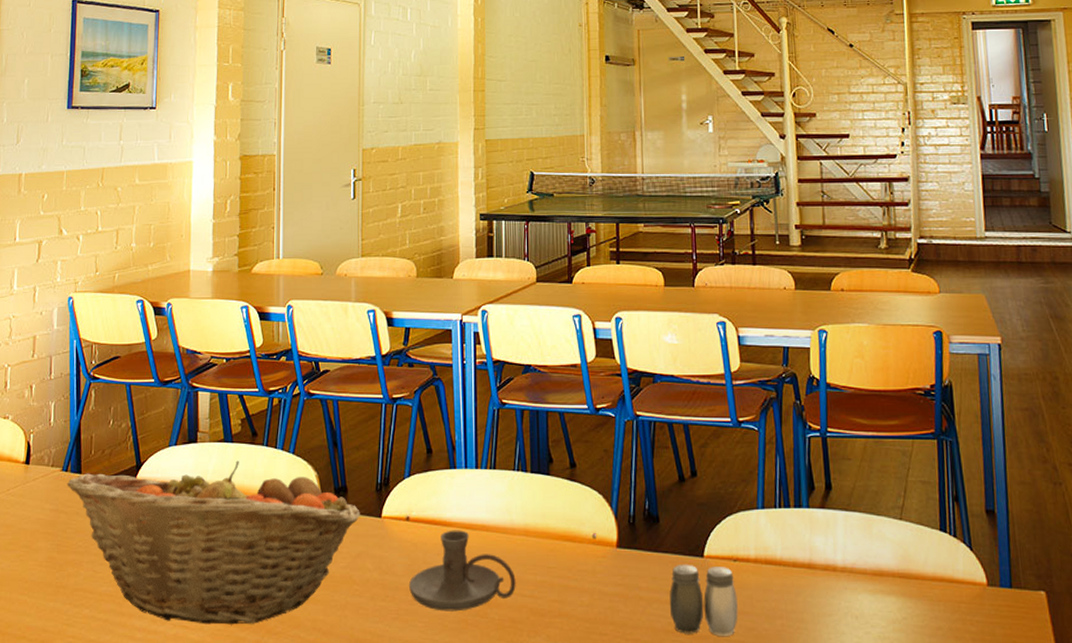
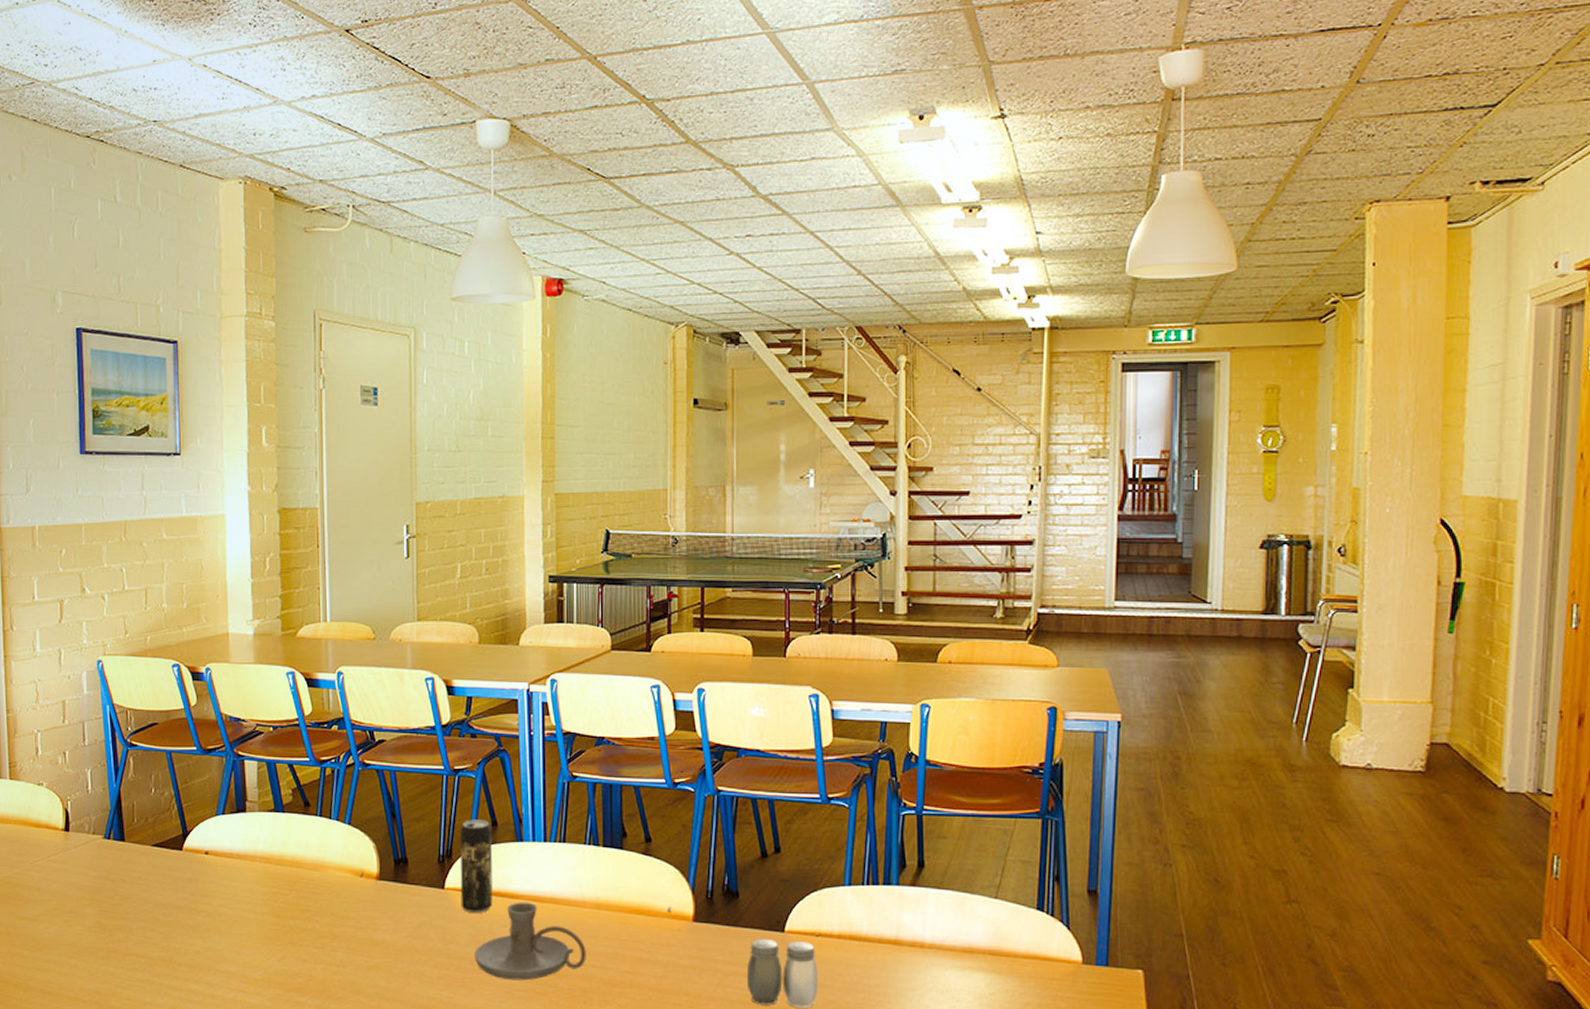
fruit basket: present [66,460,360,625] -> none [110,830,422,990]
beverage can: none [396,446,427,541] -> present [460,818,493,913]

